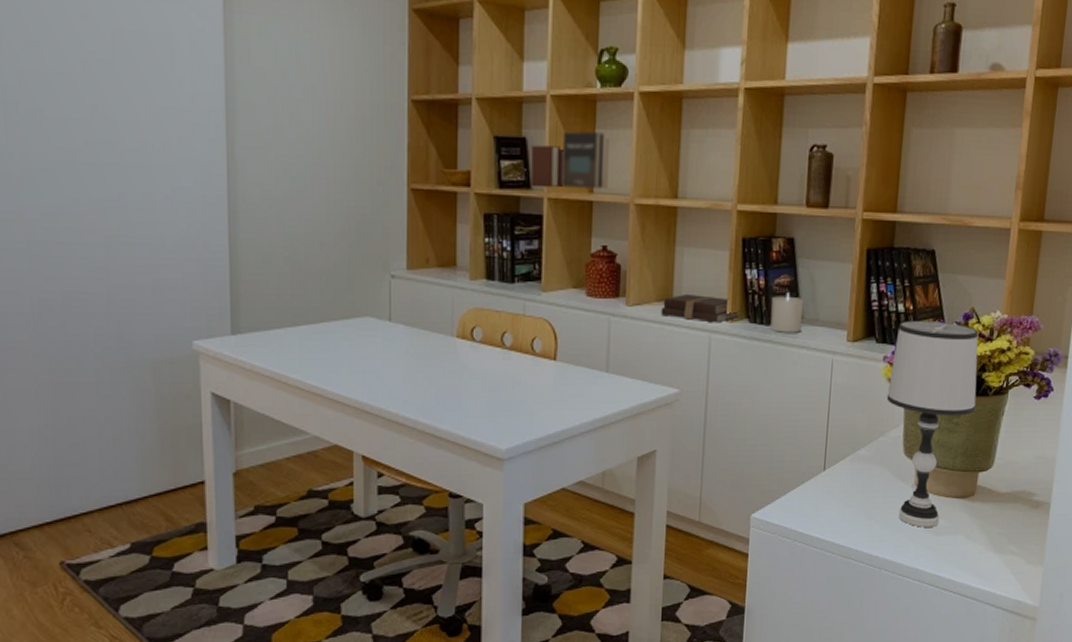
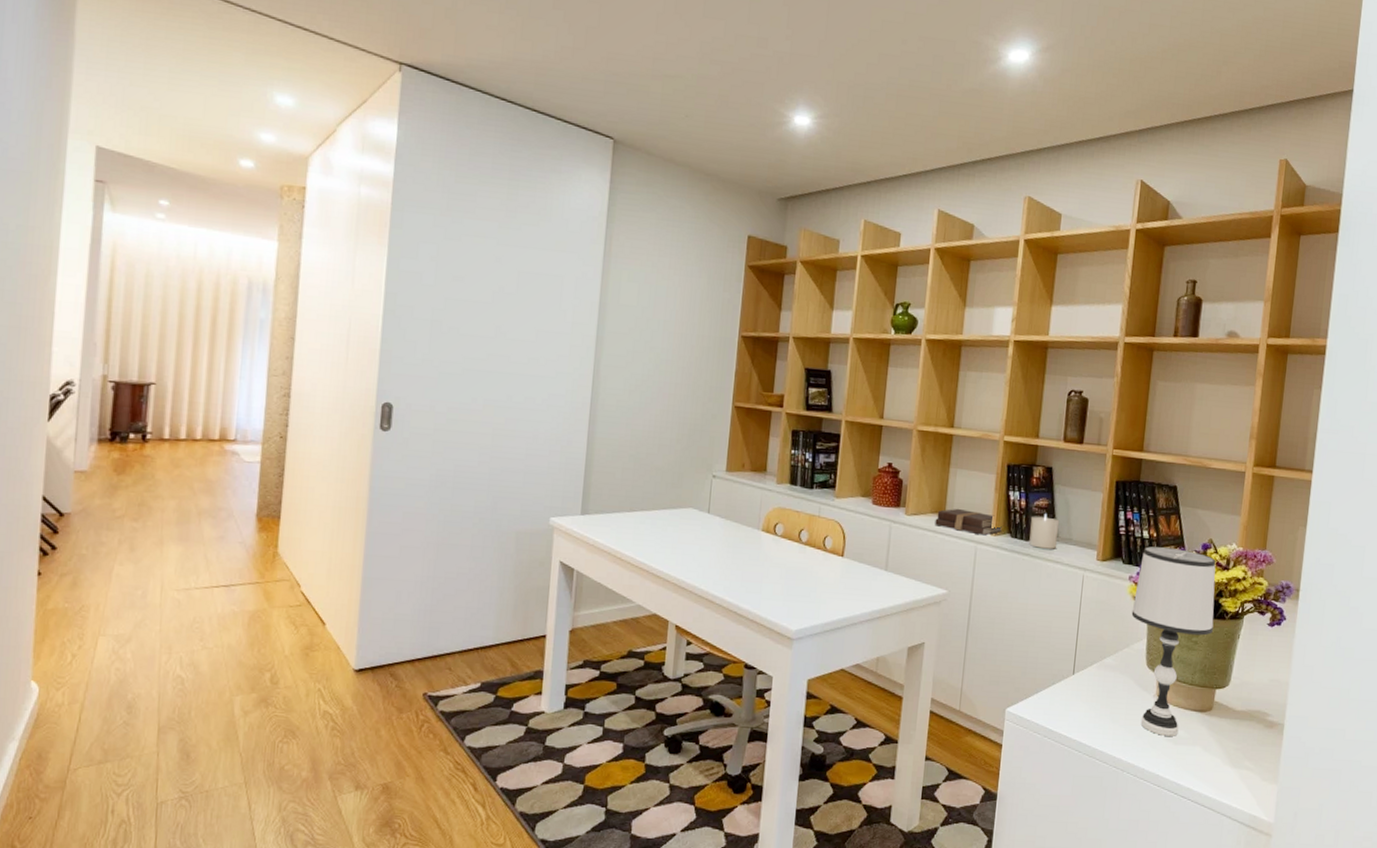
books: present [531,145,565,188] -> none [832,377,862,413]
books: present [562,130,610,190] -> none [858,367,899,417]

